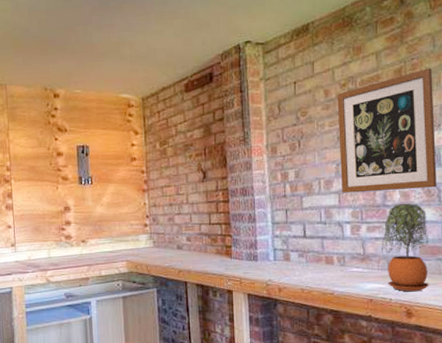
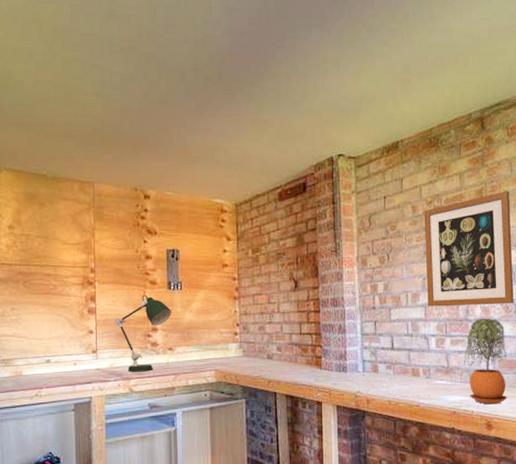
desk lamp: none [30,190,84,264] -> present [114,294,172,372]

